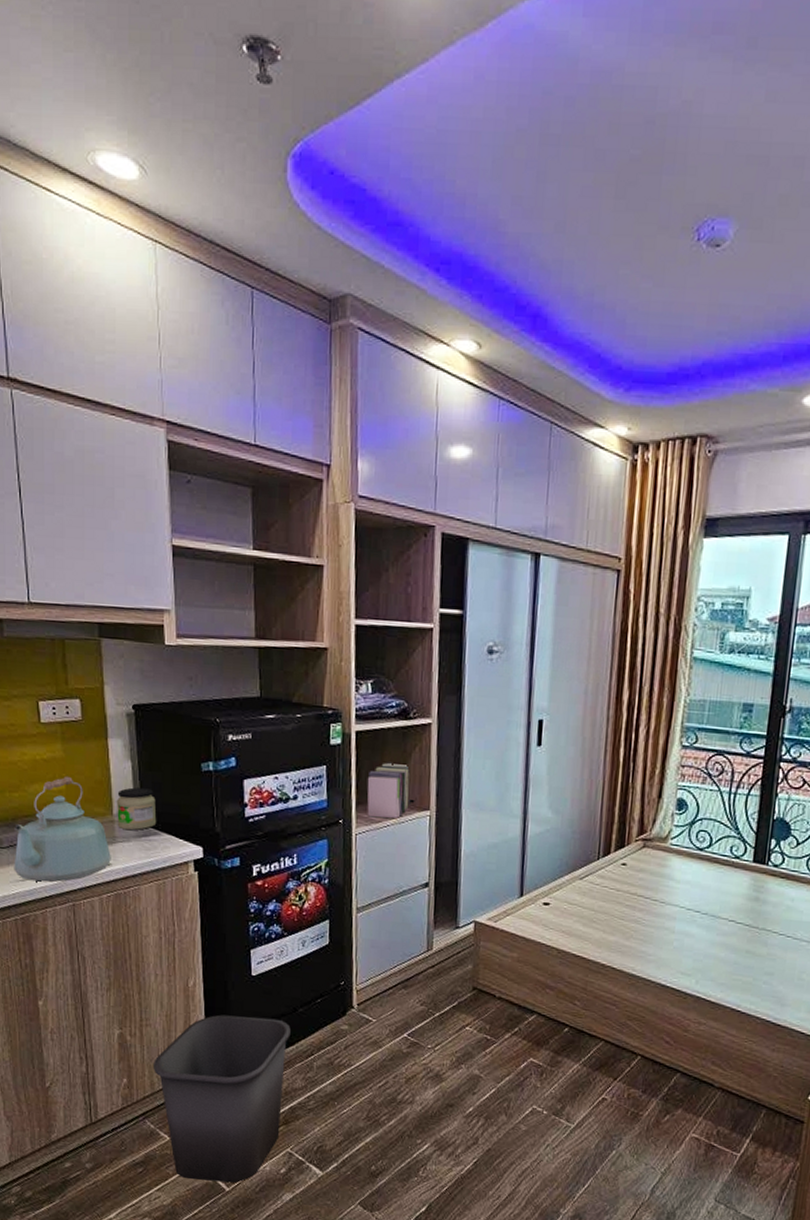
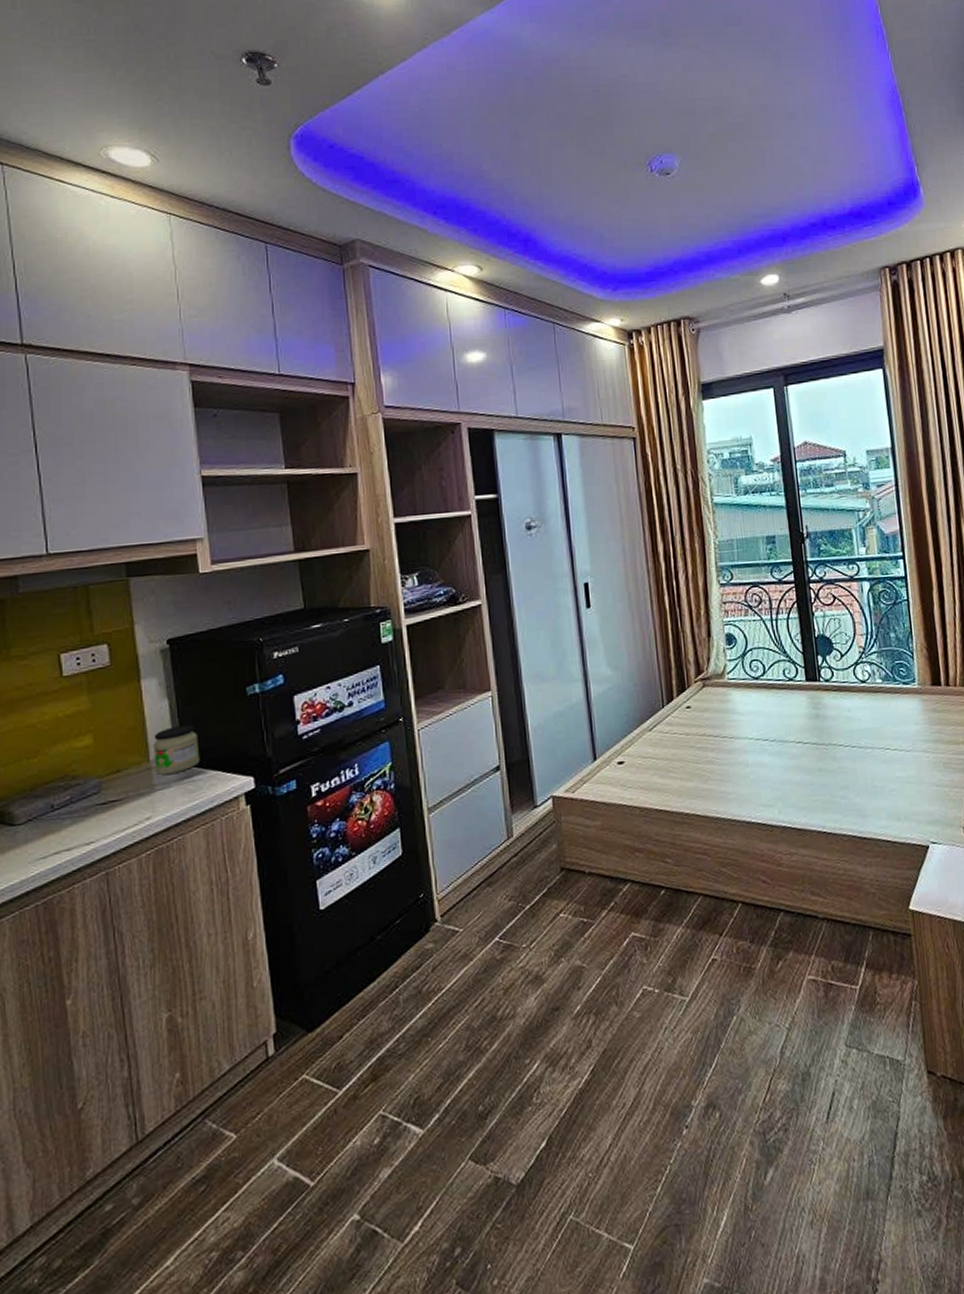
kettle: present [14,776,111,883] -> none [33,728,150,857]
waste bin: present [154,1014,291,1183] -> none [212,954,370,1184]
books: present [367,762,415,819] -> none [423,650,475,710]

